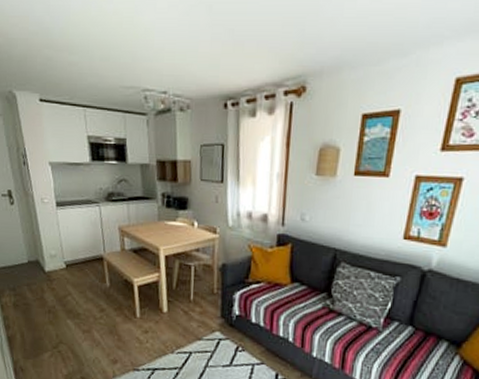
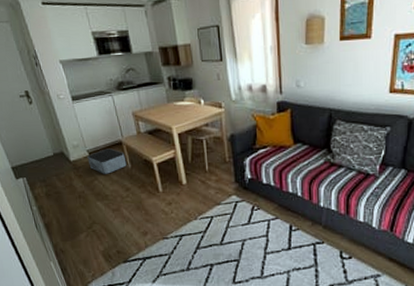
storage bin: none [63,262,105,291] -> present [87,148,127,174]

